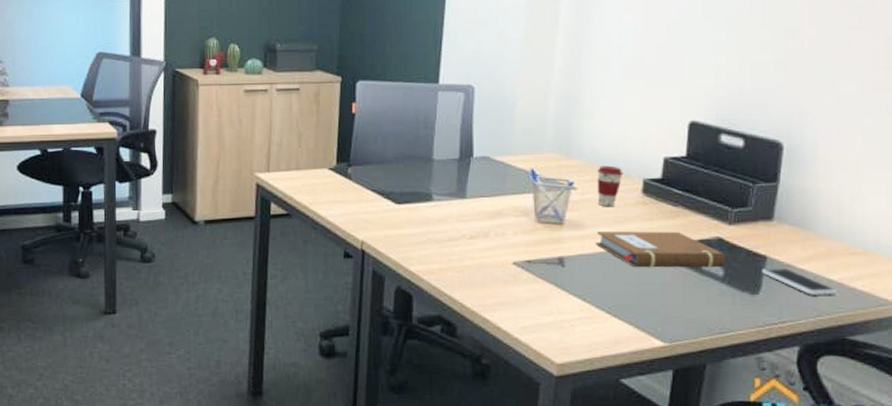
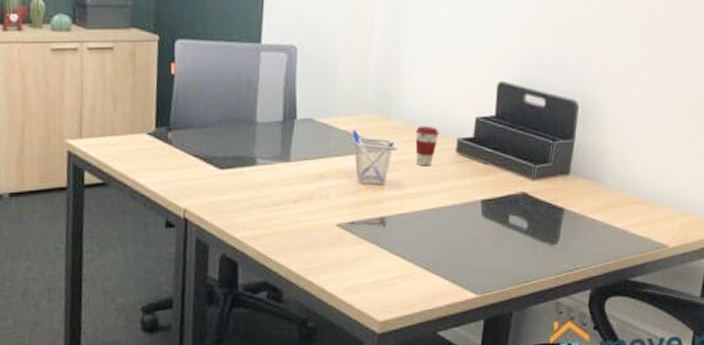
notebook: present [595,231,726,268] -> none [414,188,530,225]
smartphone: present [762,267,837,295] -> none [560,218,621,242]

